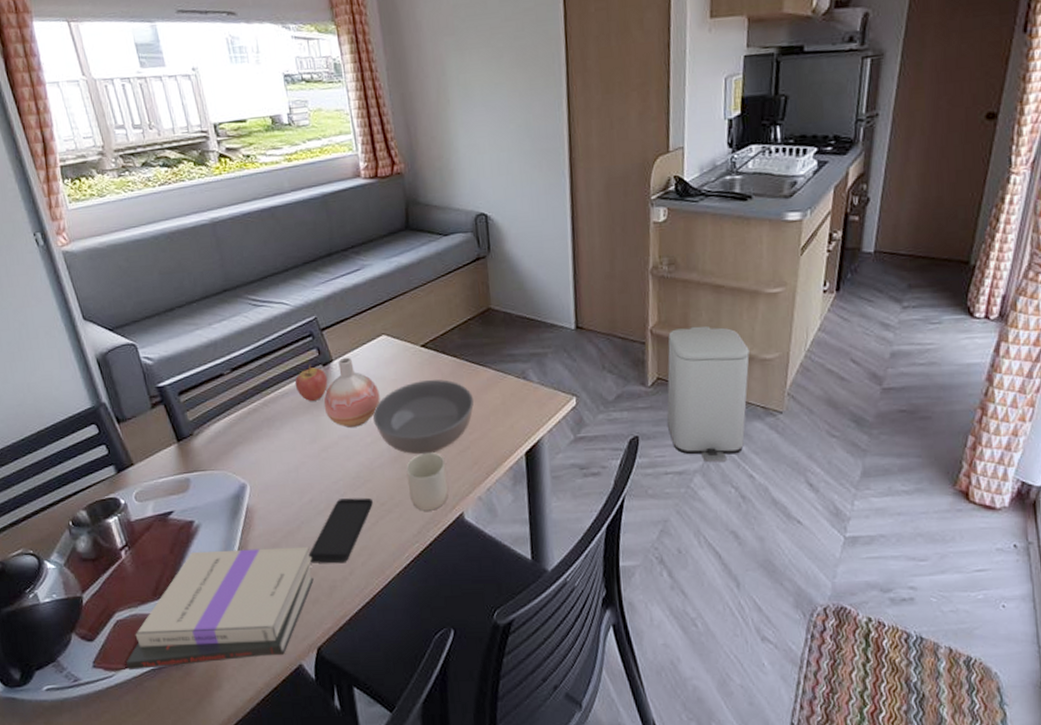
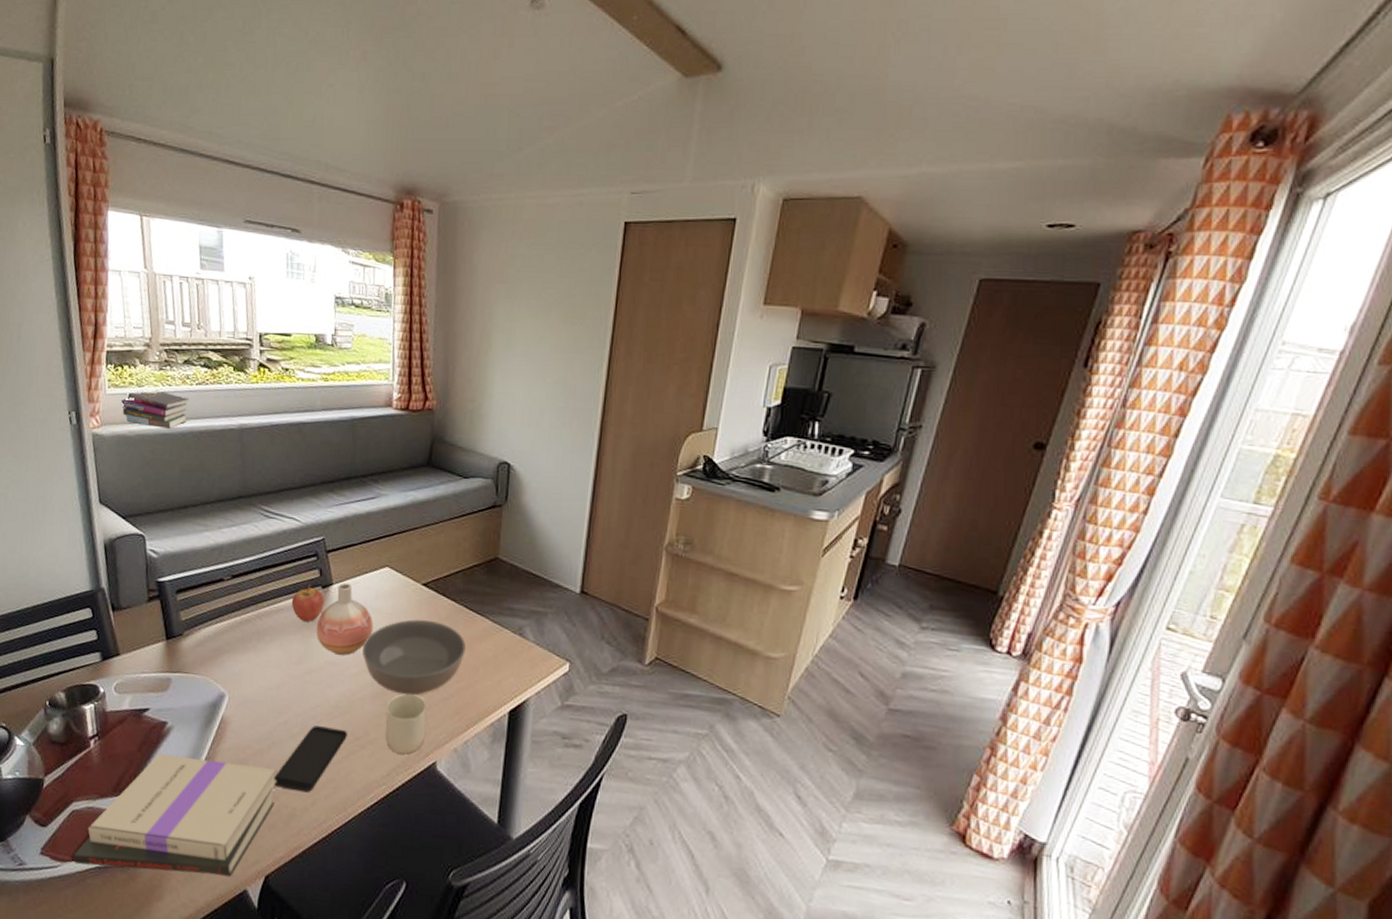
books: none [85,197,156,236] -> present [120,390,190,430]
pedal bin: present [667,326,750,463] -> none [659,610,755,757]

